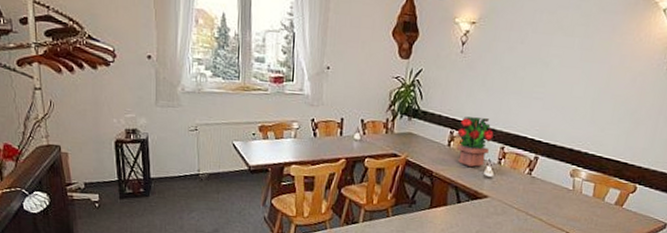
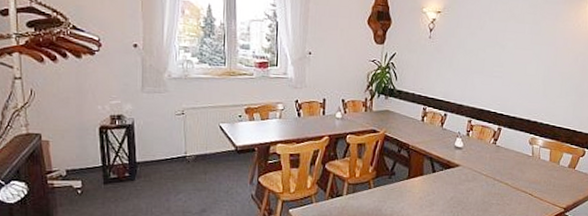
potted plant: present [456,116,494,168] -> none [429,94,462,140]

